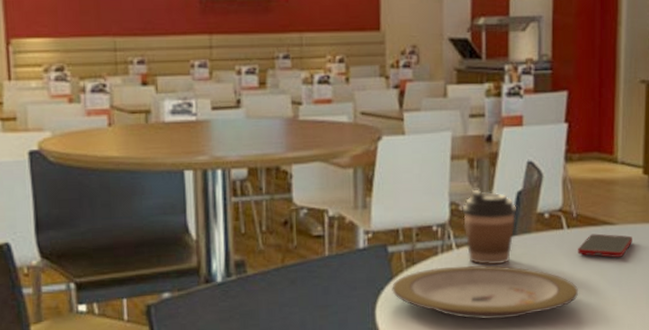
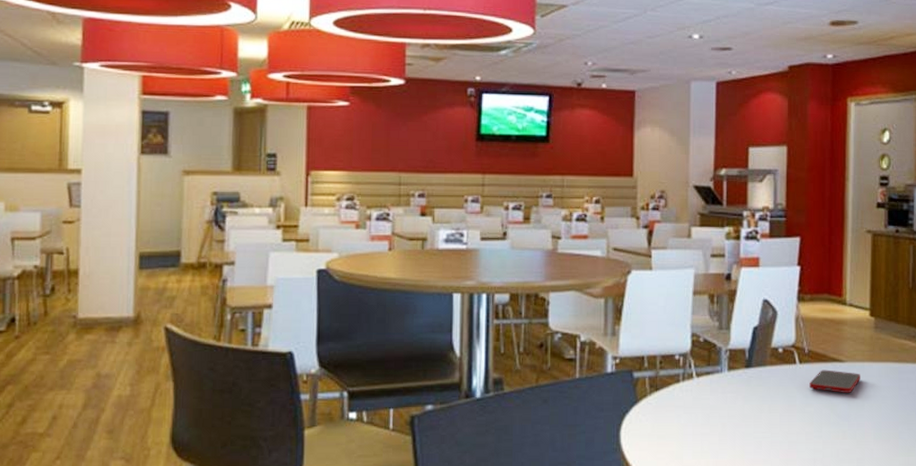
plate: present [392,265,578,320] -> none [636,394,809,447]
coffee cup: present [462,190,517,266] -> none [702,324,753,396]

